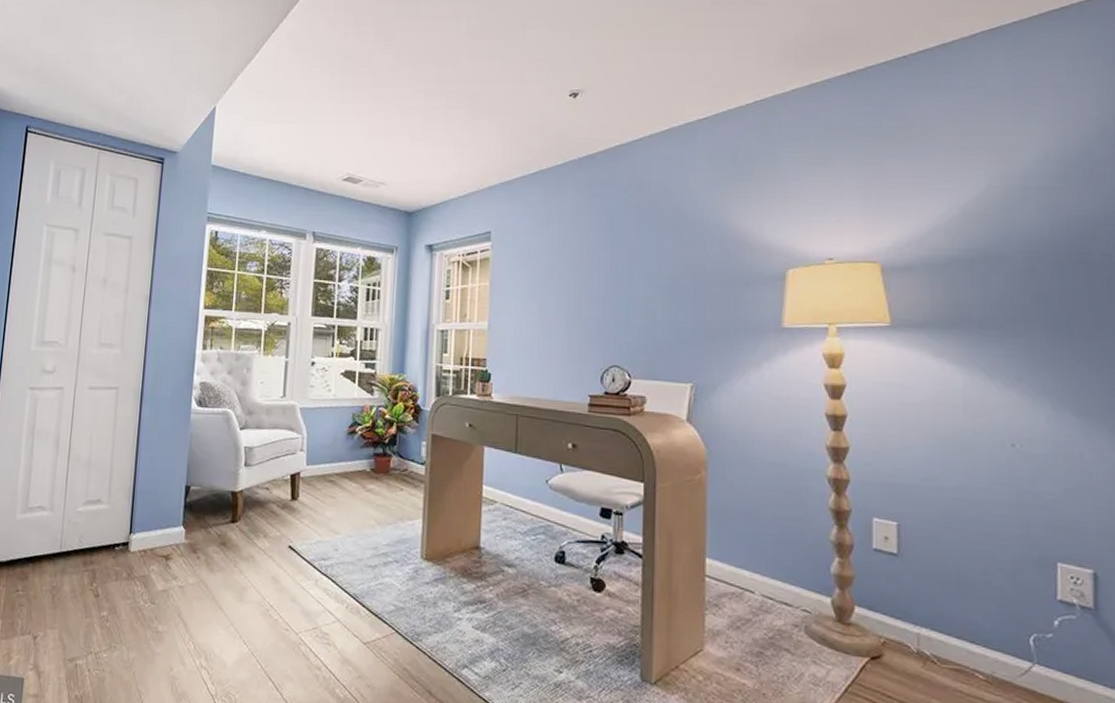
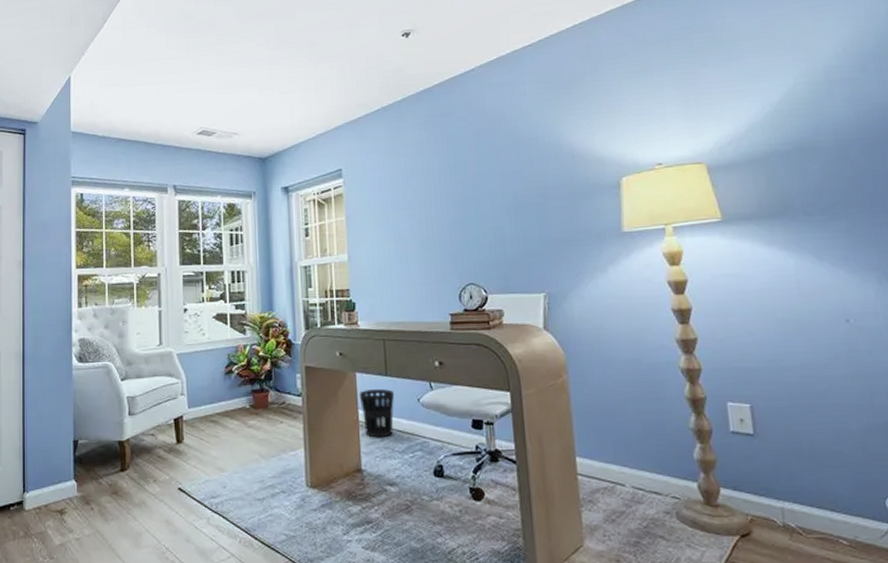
wastebasket: none [485,465,523,517] -> present [358,389,395,438]

